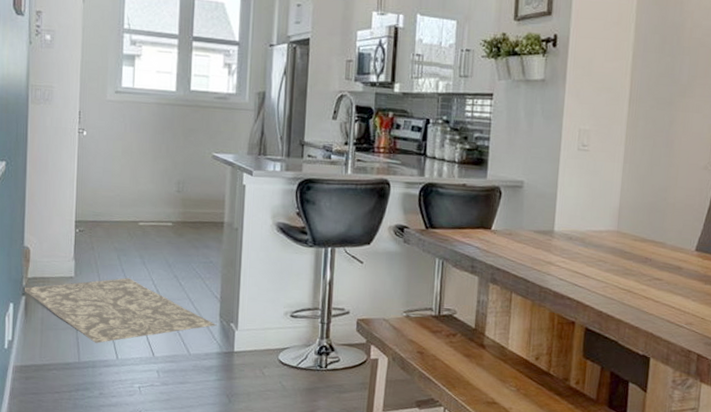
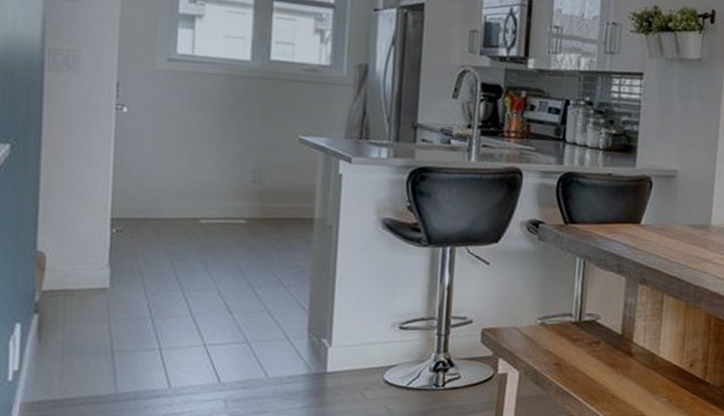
rug: present [24,278,217,344] -> none [36,288,304,370]

